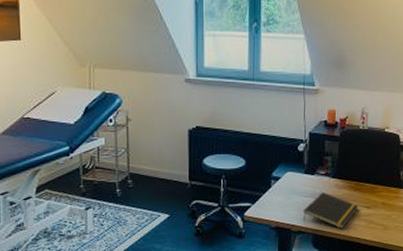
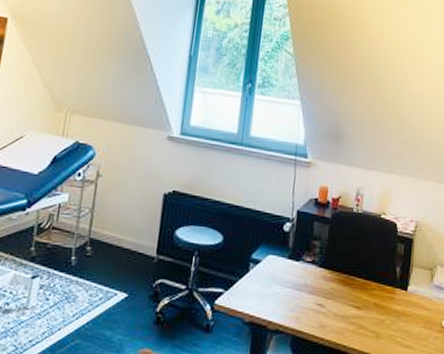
notepad: present [303,192,359,229] -> none [282,283,347,332]

